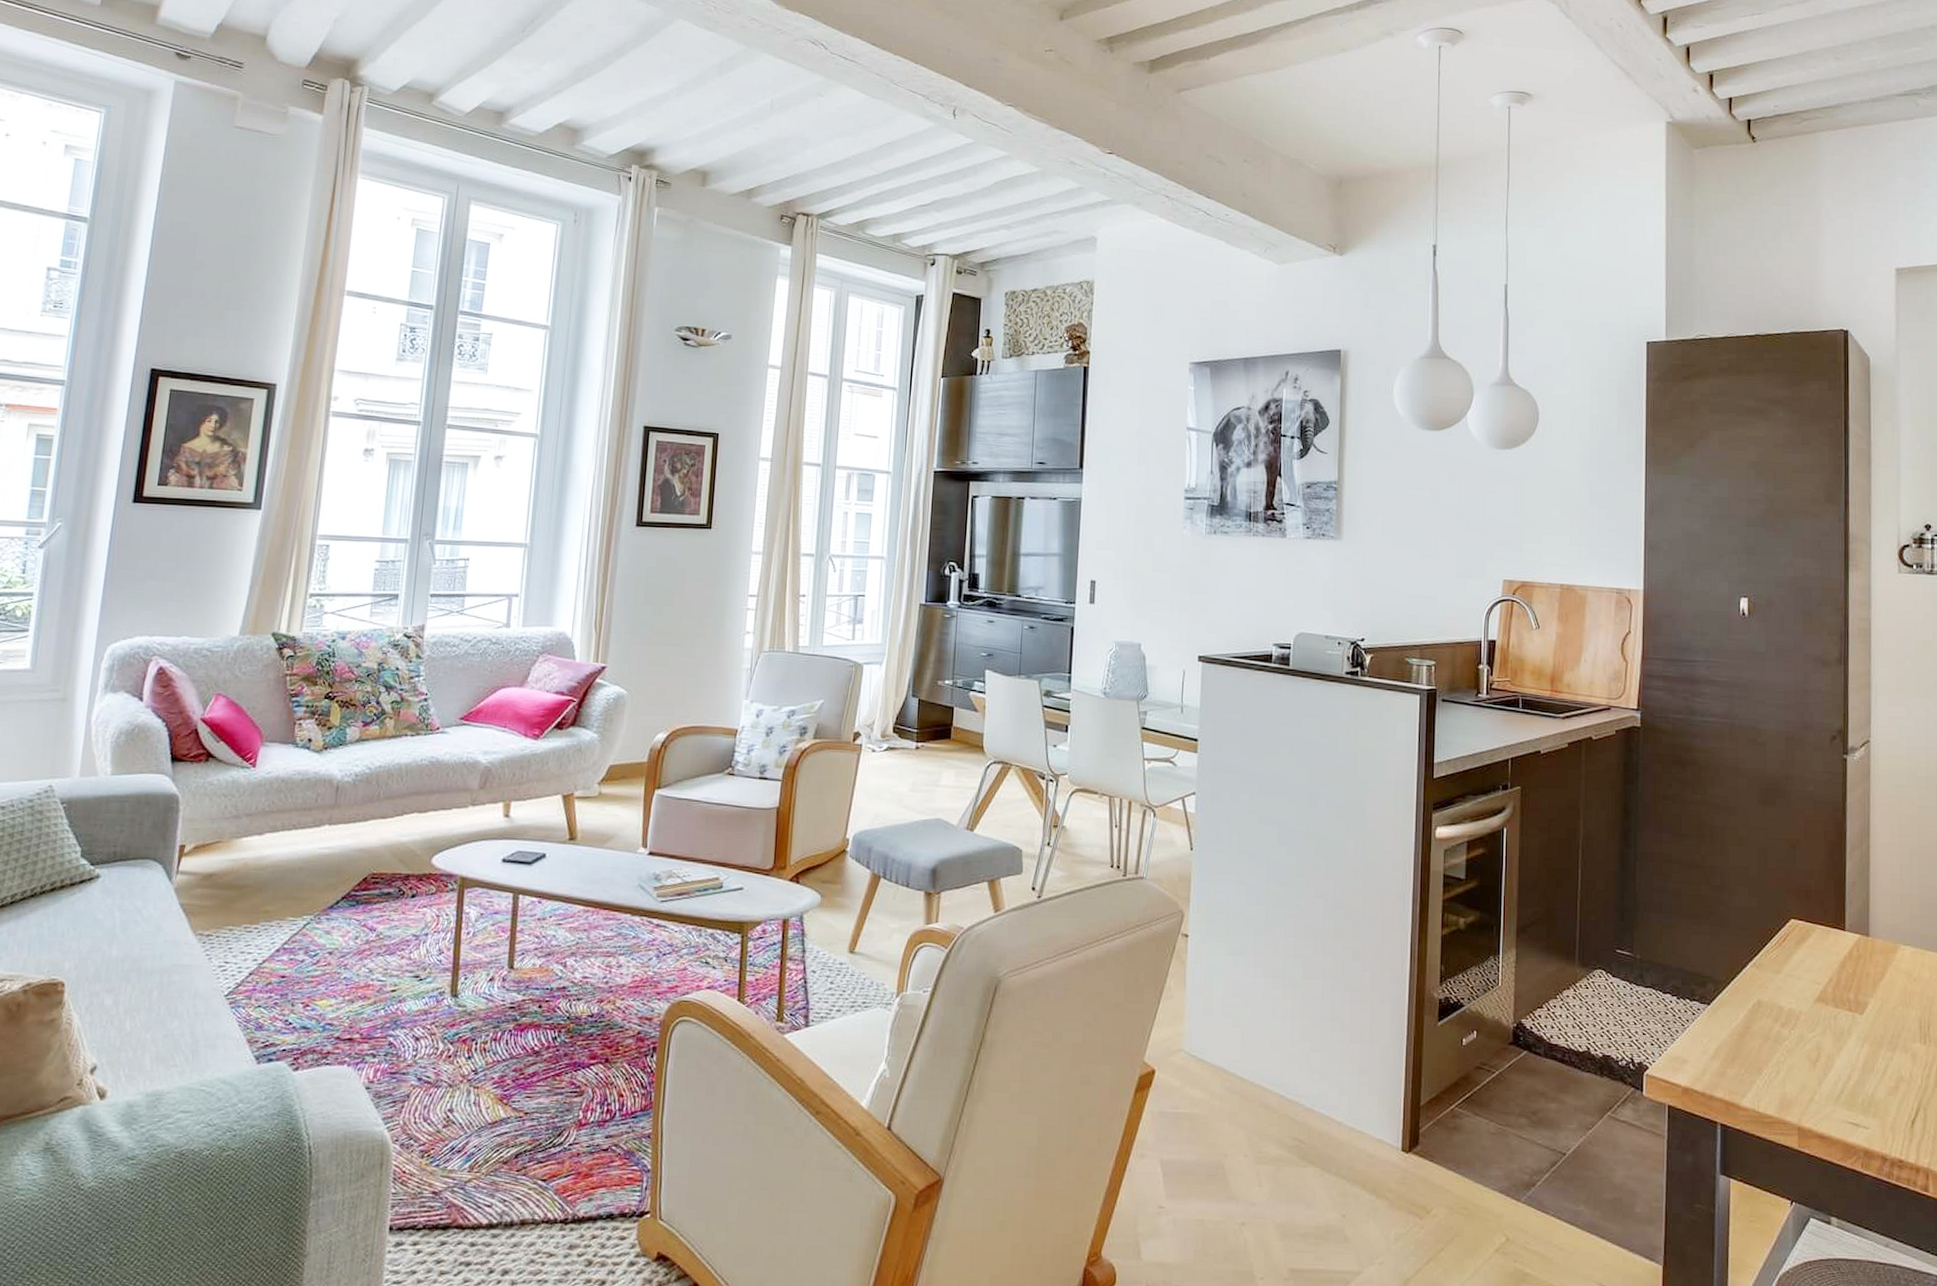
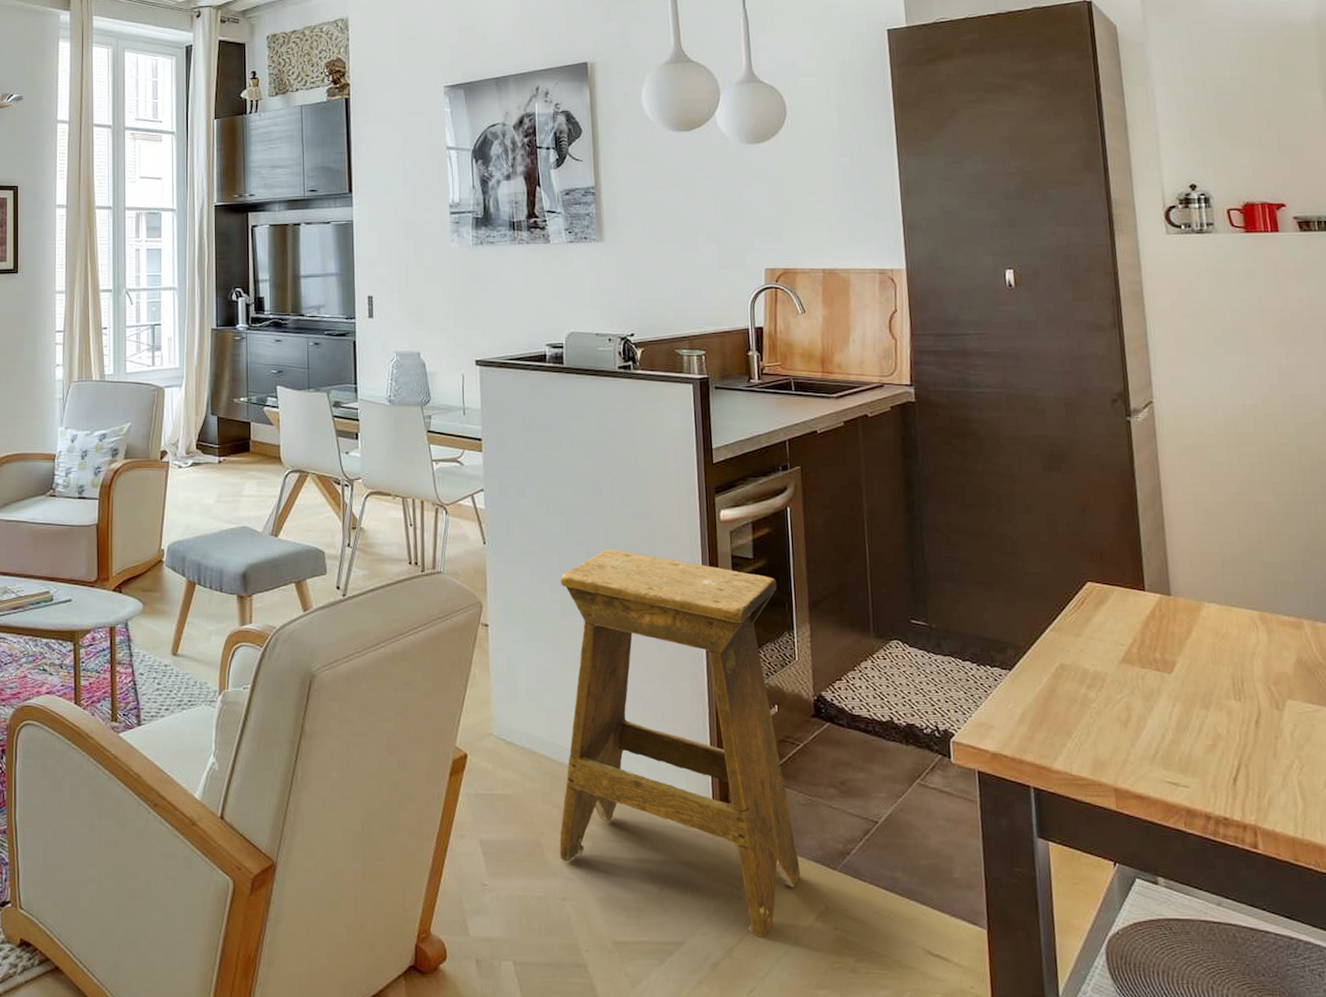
stool: none [1243,861,1487,1270] -> present [559,549,801,939]

